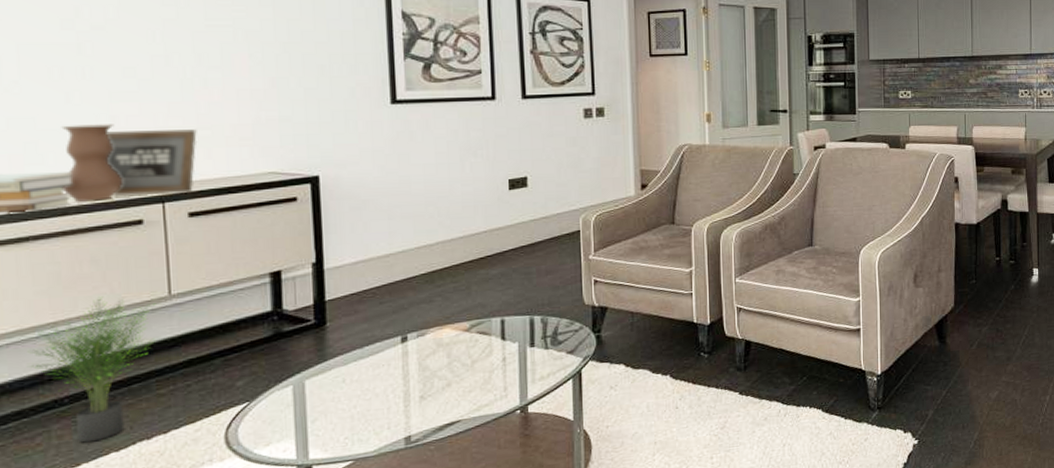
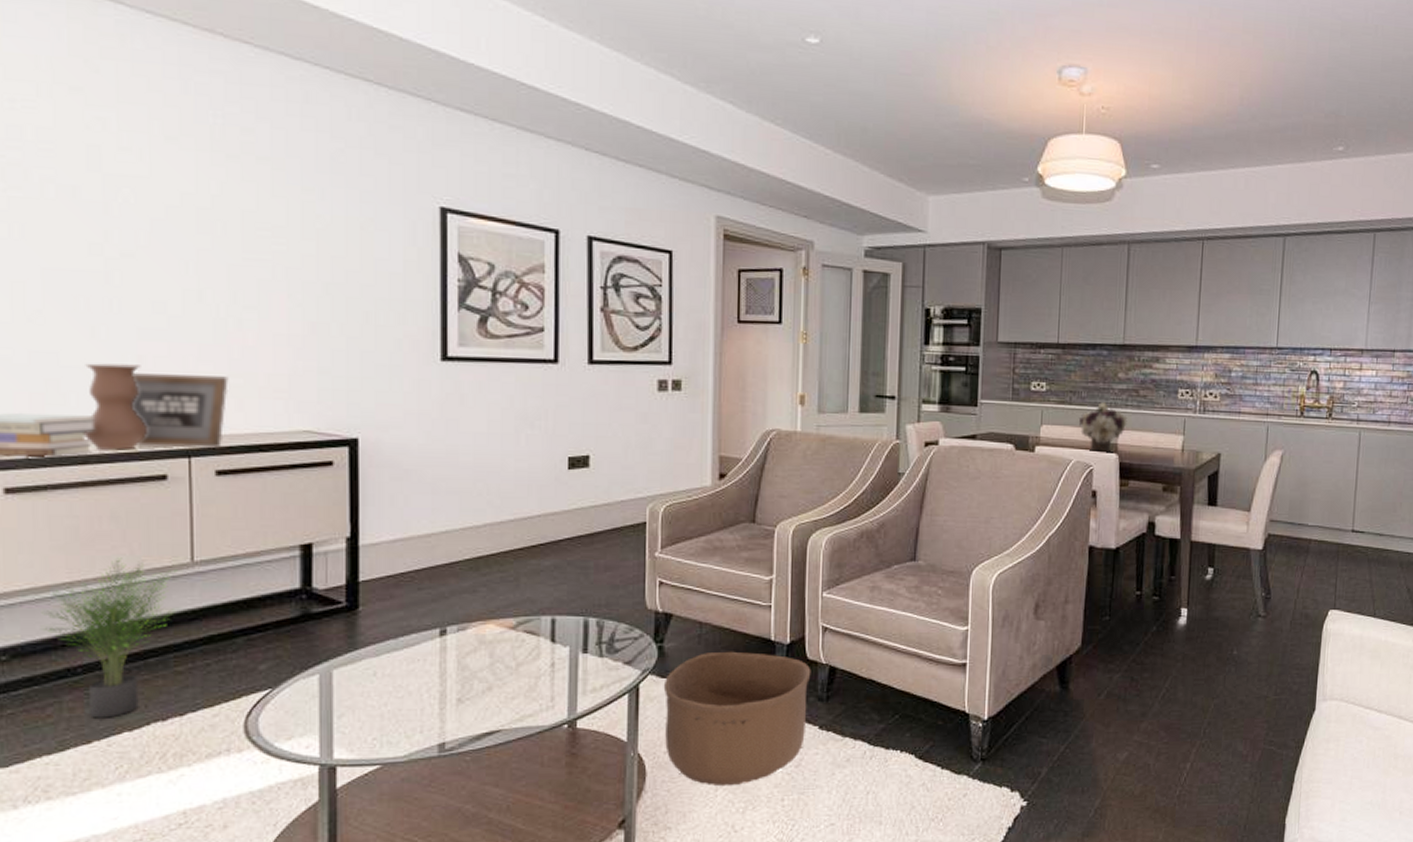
basket: none [602,334,730,452] -> present [663,651,811,787]
flower arrangement: none [939,104,979,146] -> present [1078,402,1128,453]

